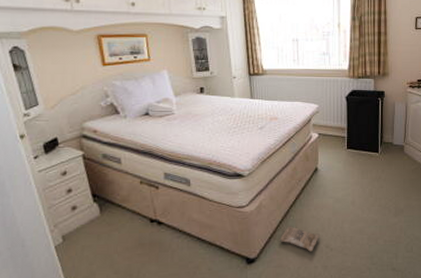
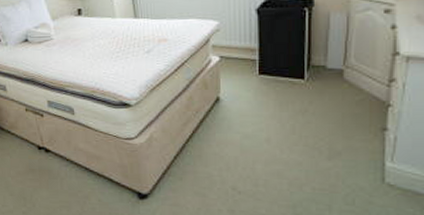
bag: present [279,225,320,252] -> none [174,161,224,193]

